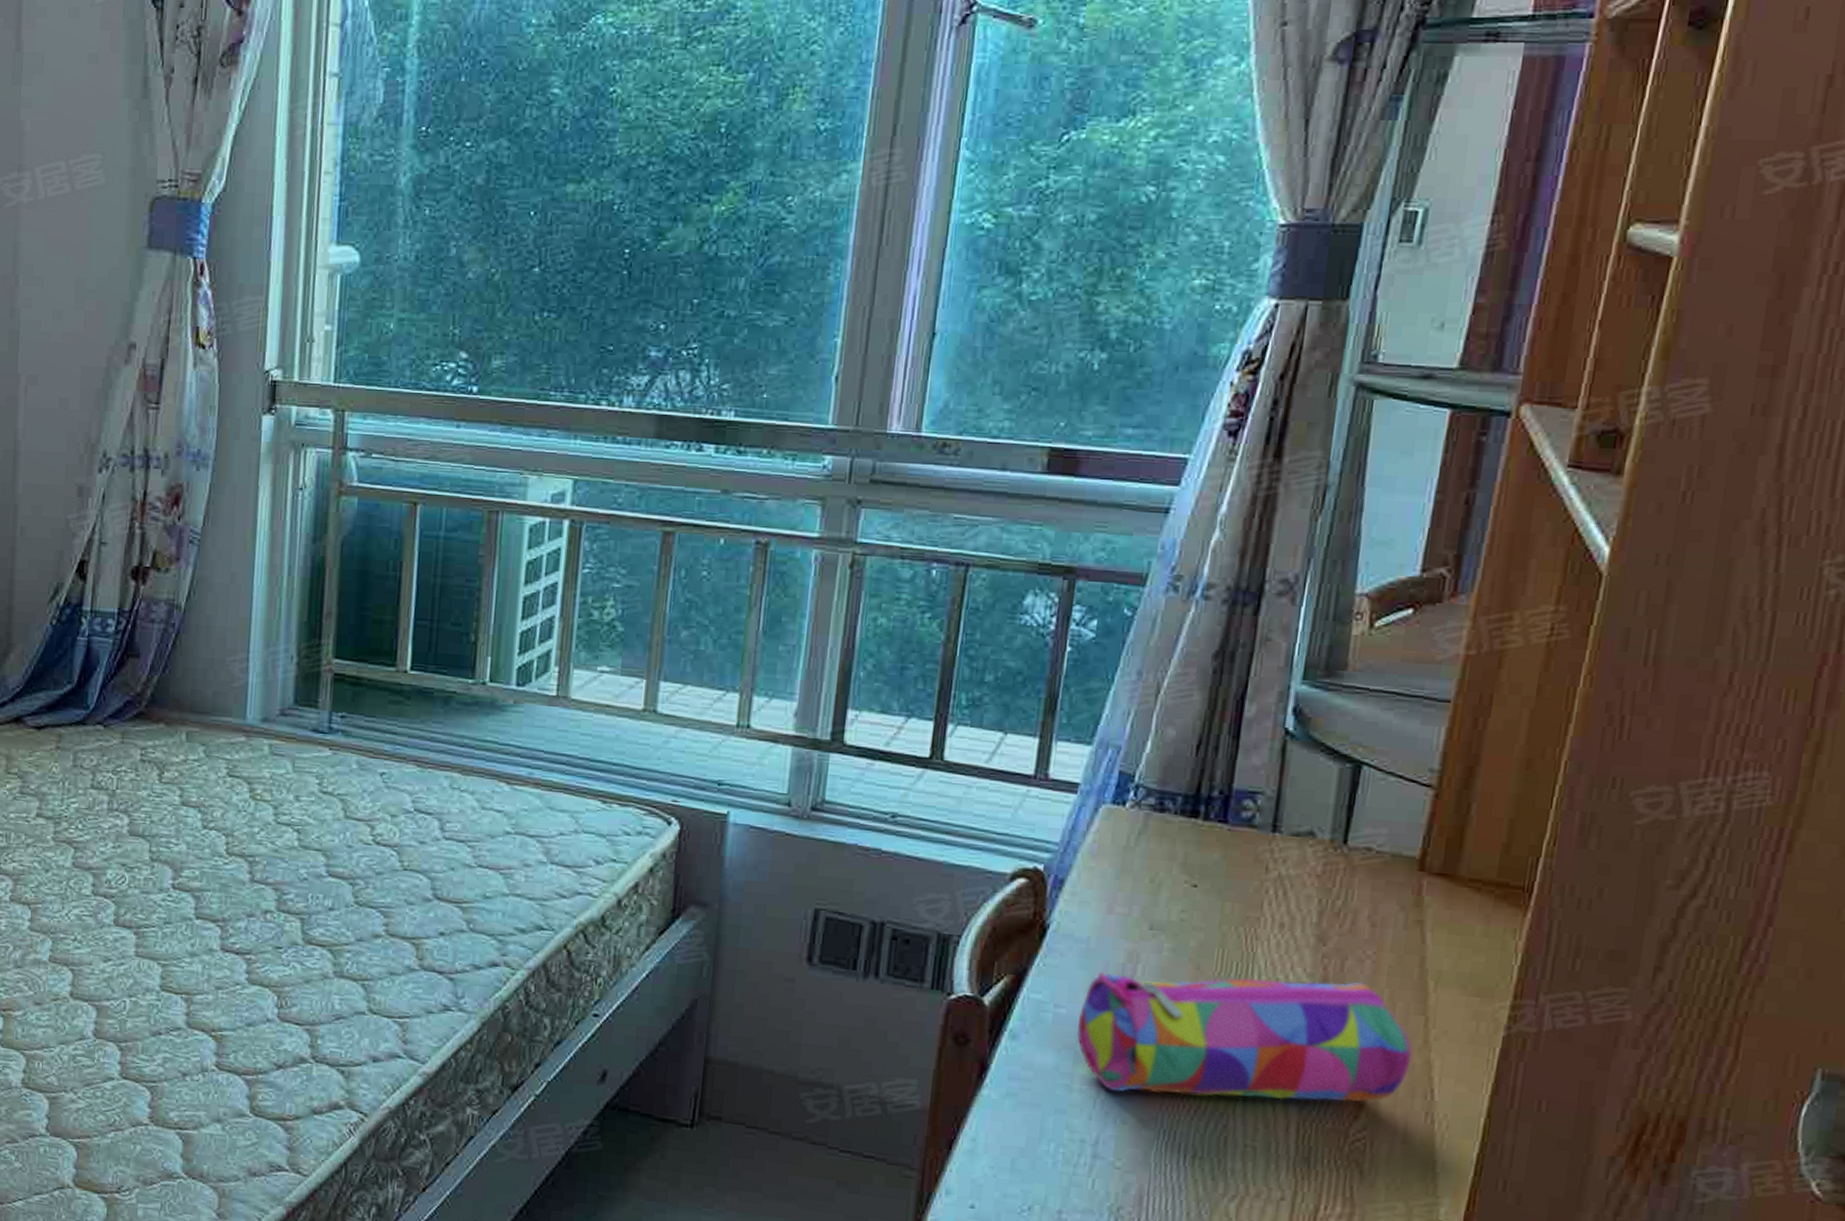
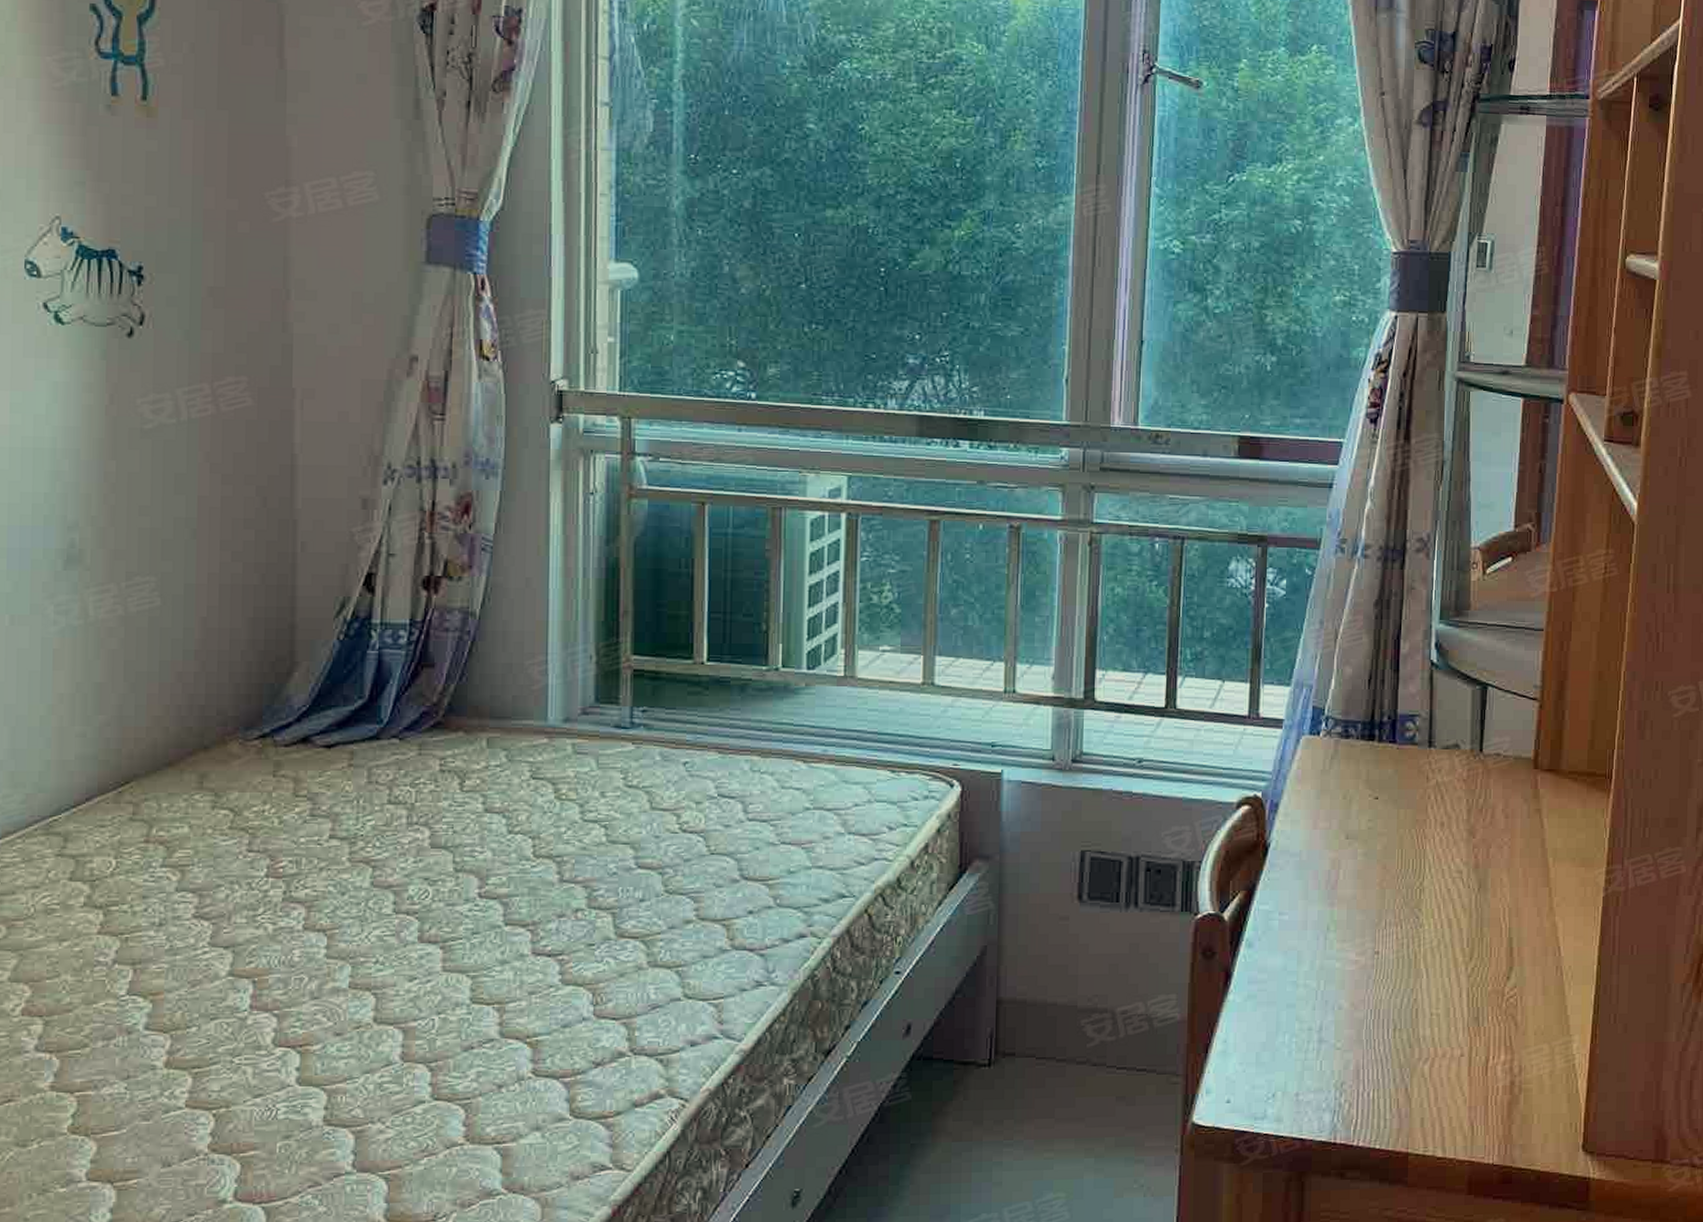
pencil case: present [1077,972,1412,1102] -> none [1299,864,1543,981]

